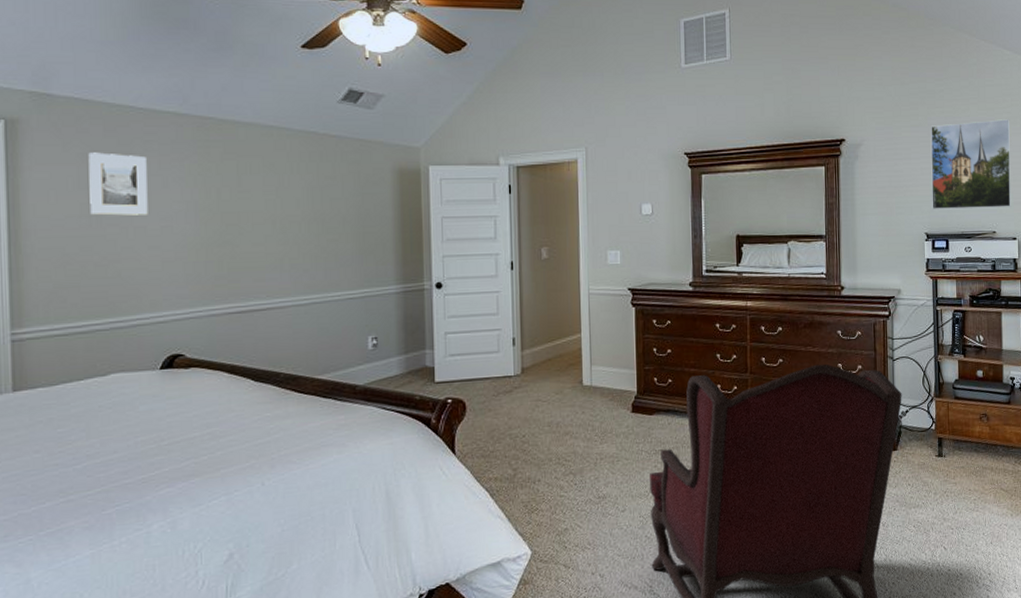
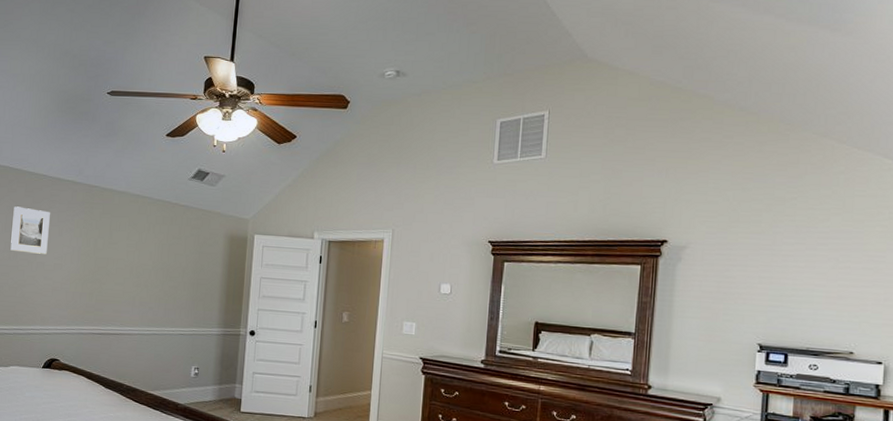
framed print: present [930,119,1012,210] -> none [770,232,886,328]

